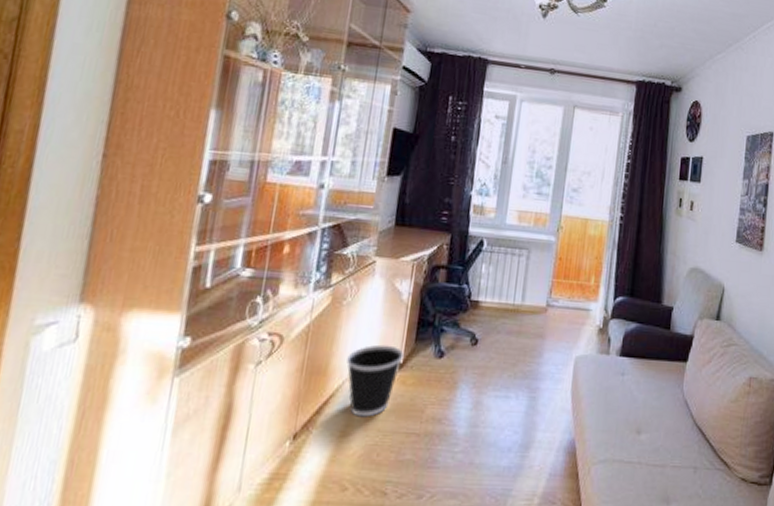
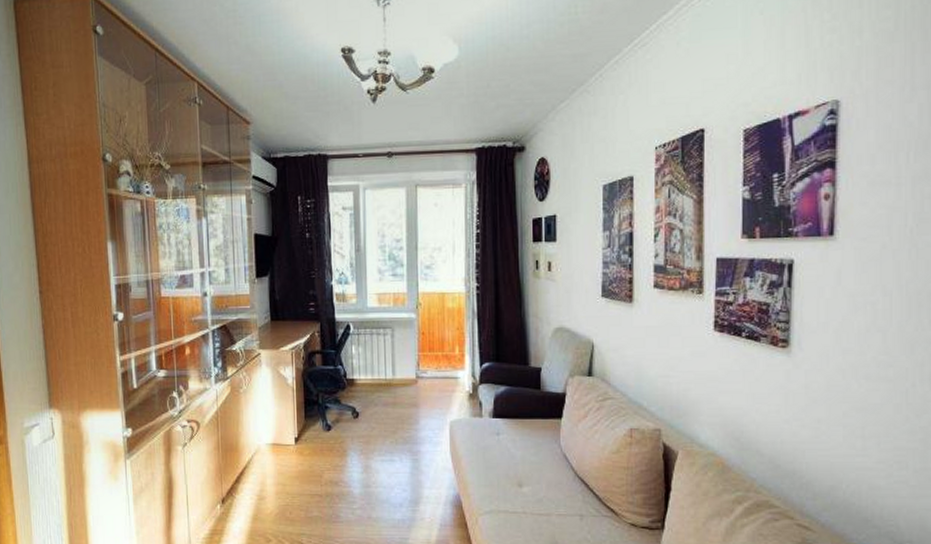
wastebasket: present [347,344,404,417] -> none [252,423,297,483]

